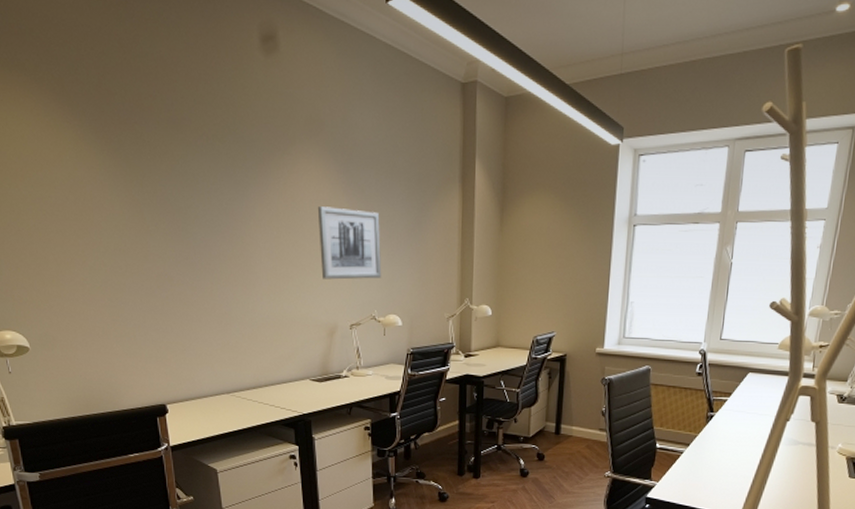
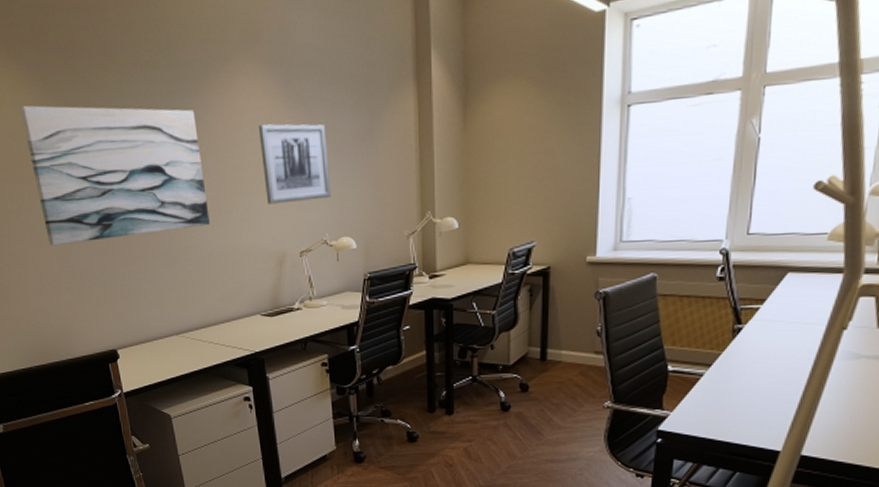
wall art: none [80,162,266,300] -> present [20,105,210,246]

